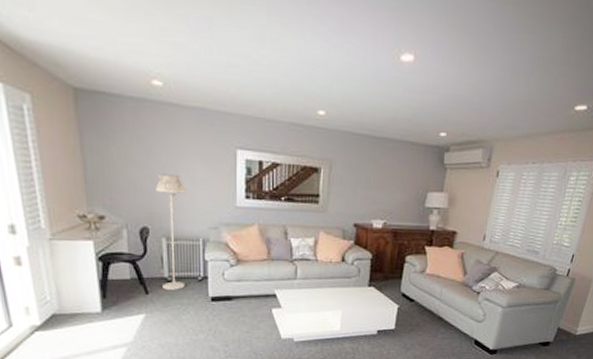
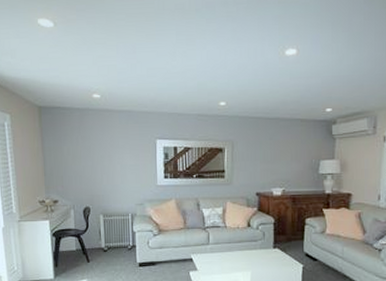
floor lamp: present [156,173,186,290] -> none [95,163,118,258]

